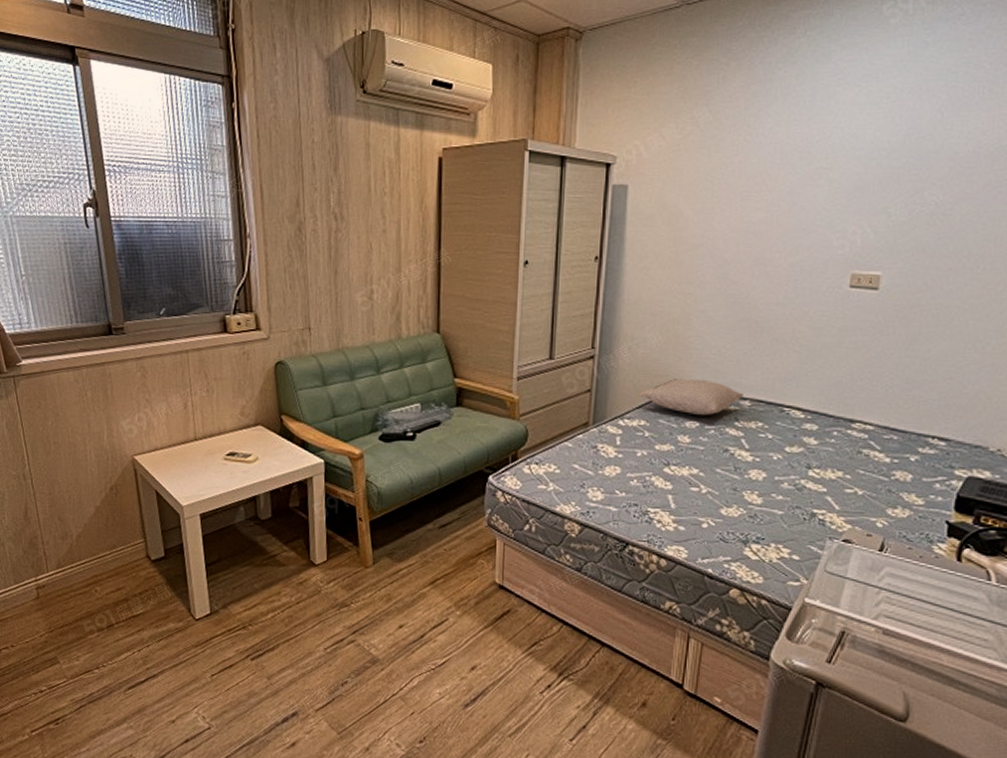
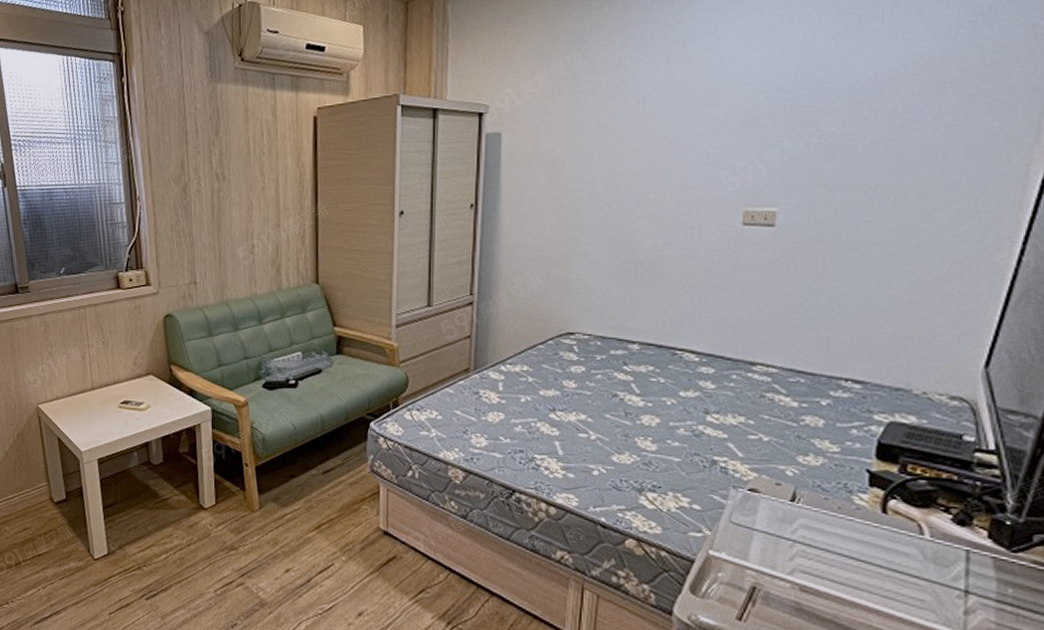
pillow: present [639,378,743,416] -> none [520,322,631,361]

